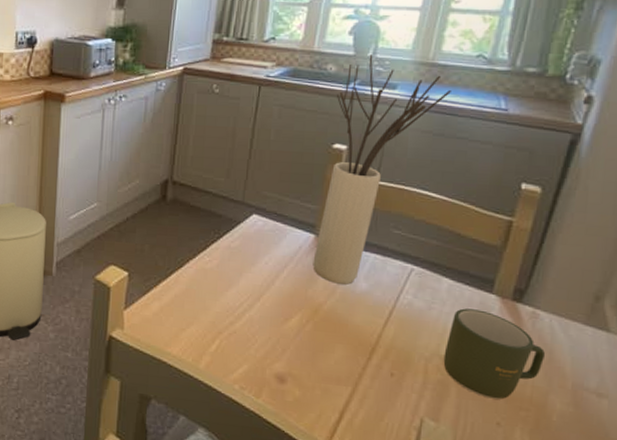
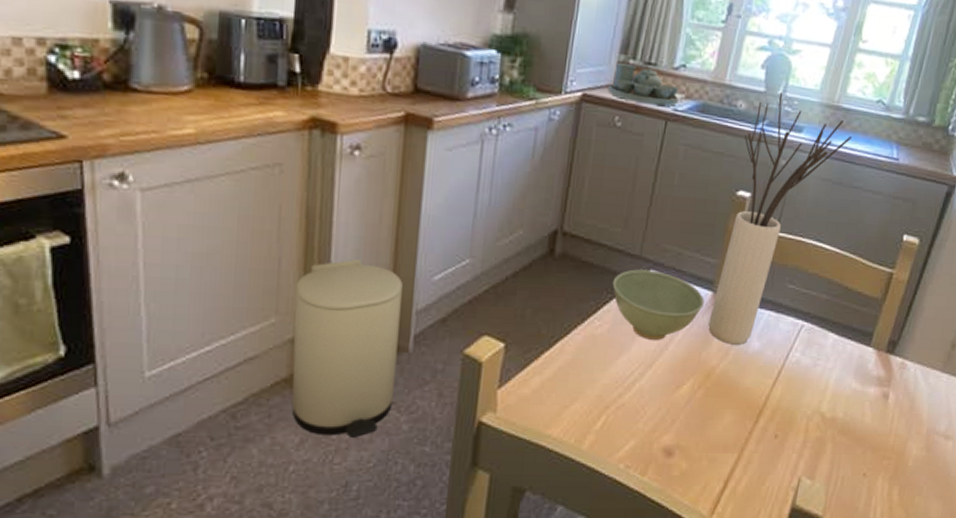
tea set: none [205,40,270,74] -> present [607,62,680,107]
bowl: none [219,213,307,276] -> present [612,269,705,340]
mug: present [443,308,546,400] -> none [822,363,909,451]

